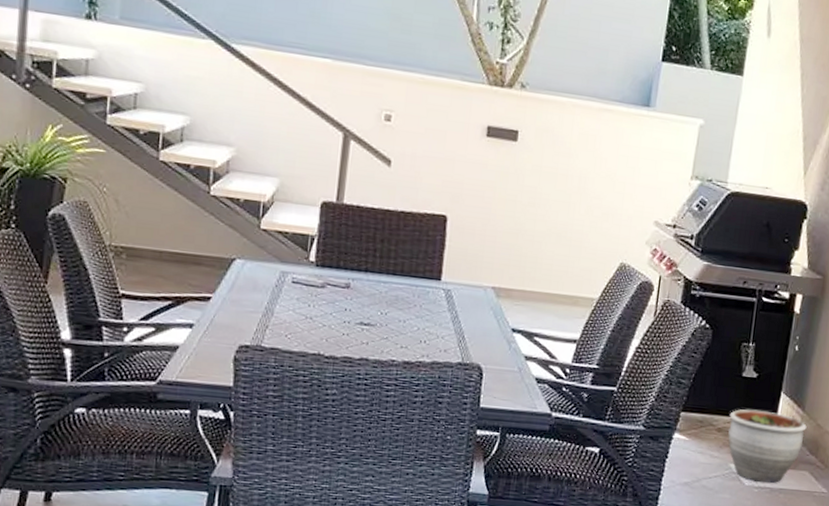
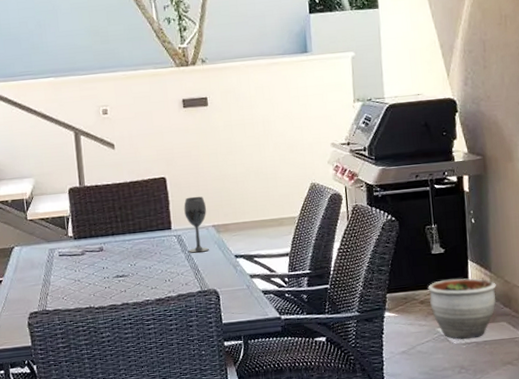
wine glass: none [456,246,490,317] -> present [184,196,209,253]

